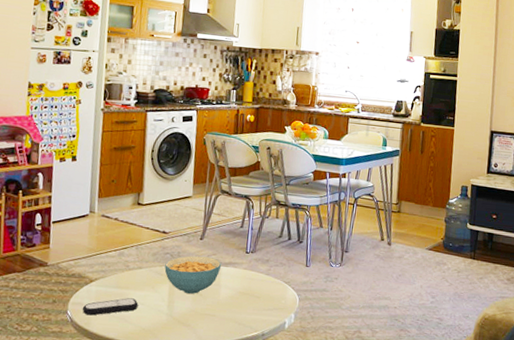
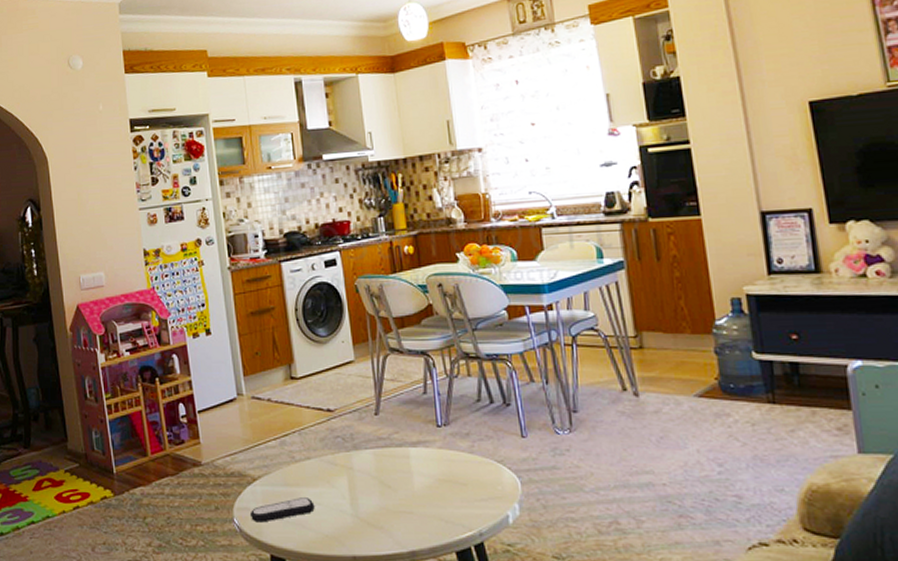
cereal bowl: present [164,255,222,294] -> none [337,435,409,486]

